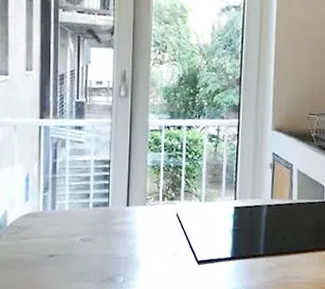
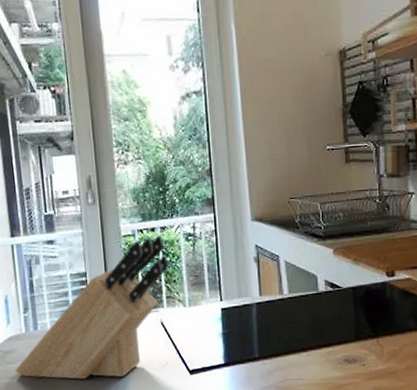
knife block: none [28,133,191,262] -> present [15,235,169,380]

